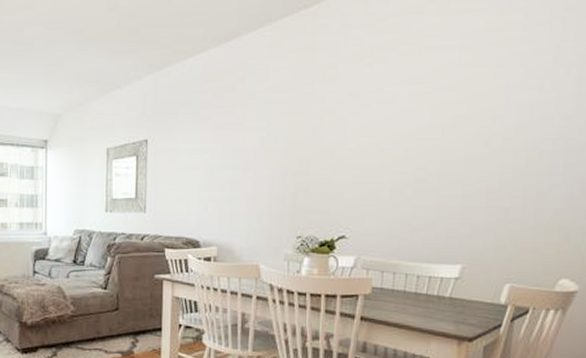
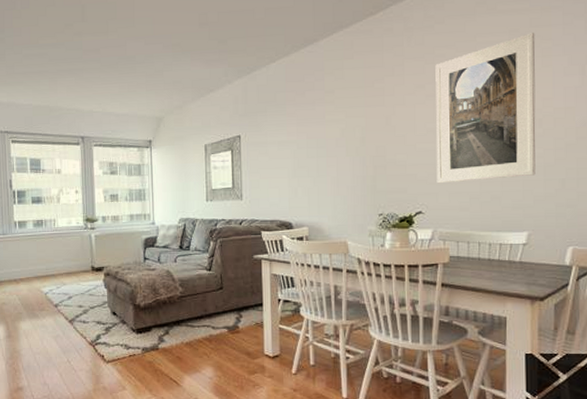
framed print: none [364,38,491,206] -> present [435,33,536,184]

